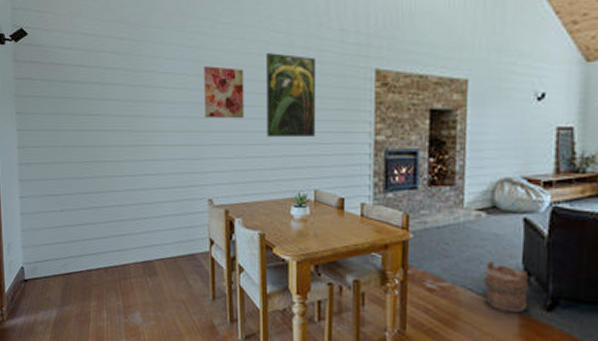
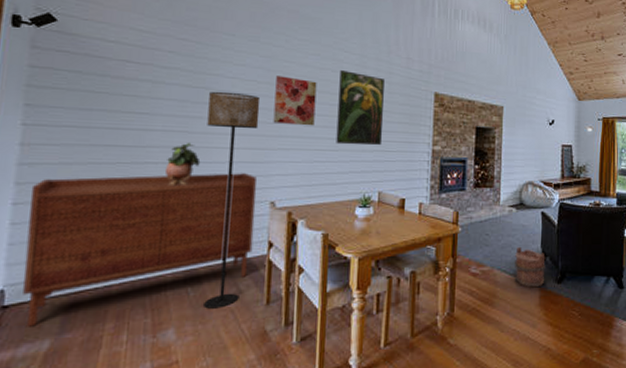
sideboard: none [29,170,196,298] -> present [23,173,257,327]
potted plant: none [119,142,146,184] -> present [164,143,201,187]
floor lamp: none [147,88,192,299] -> present [204,91,261,309]

